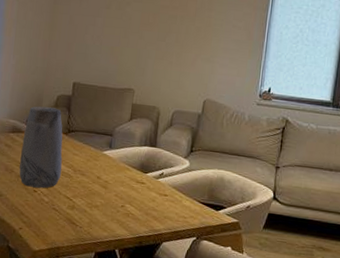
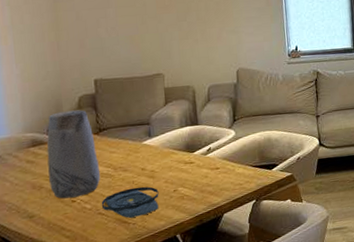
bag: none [57,192,108,222] -> present [101,186,159,218]

